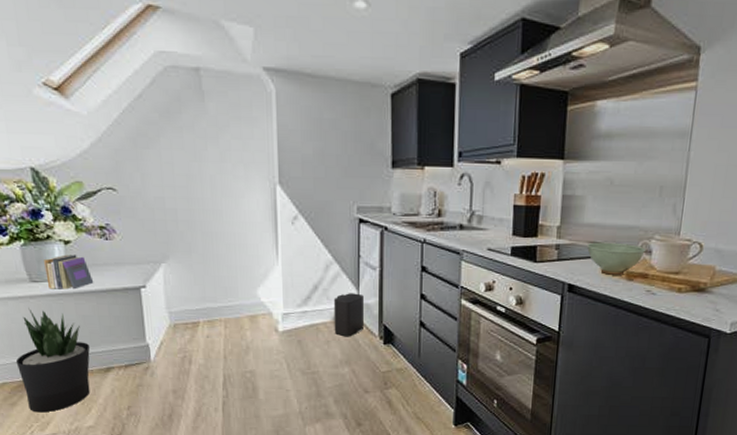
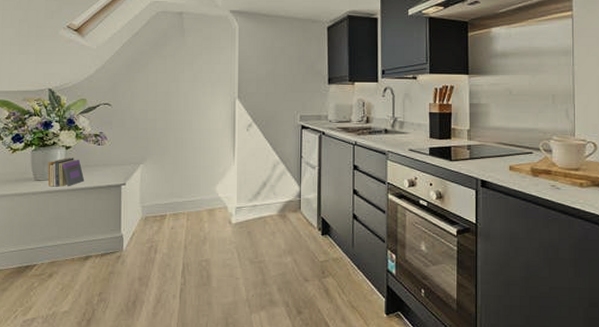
planter: present [15,307,90,413] -> none [12,202,75,298]
pedal bin: present [333,293,365,337] -> none [279,189,305,229]
bowl: present [586,242,645,275] -> none [494,143,546,172]

